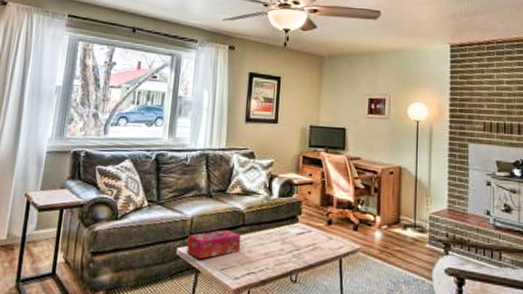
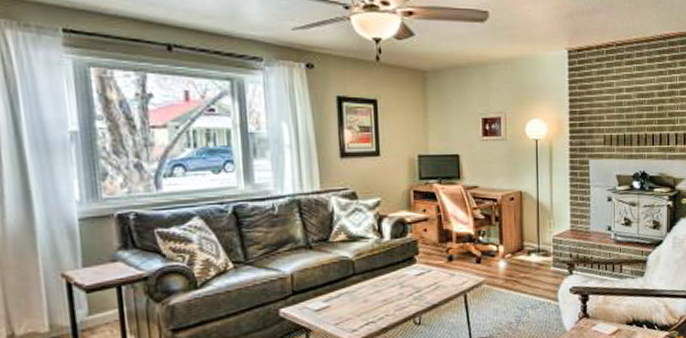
tissue box: present [187,230,241,260] -> none [290,282,353,318]

